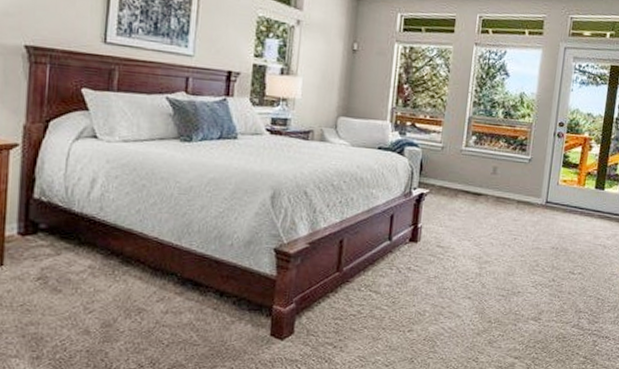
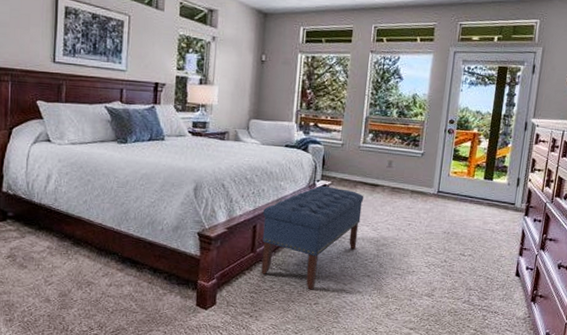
bench: none [347,195,466,315] -> present [261,186,364,290]

